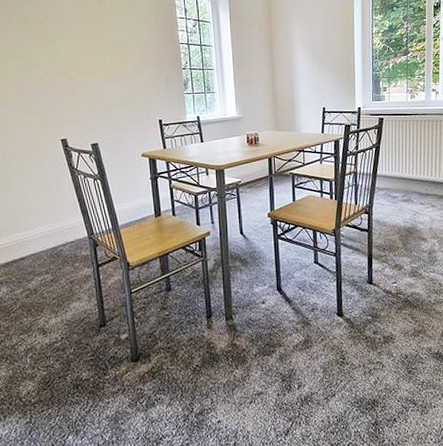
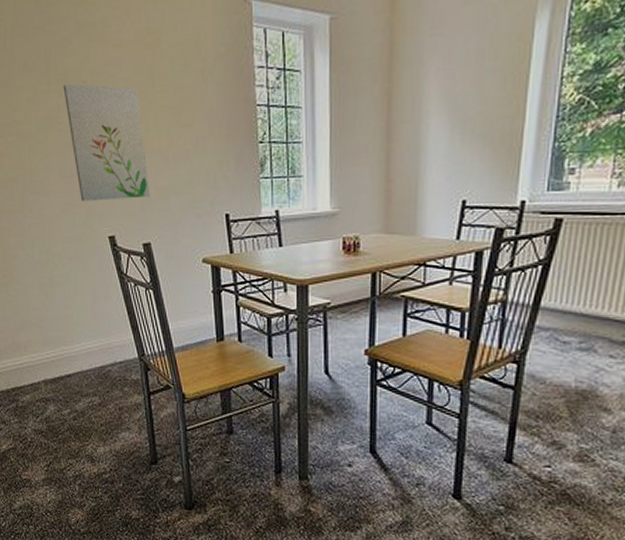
wall art: none [21,22,97,113] -> present [63,84,150,202]

